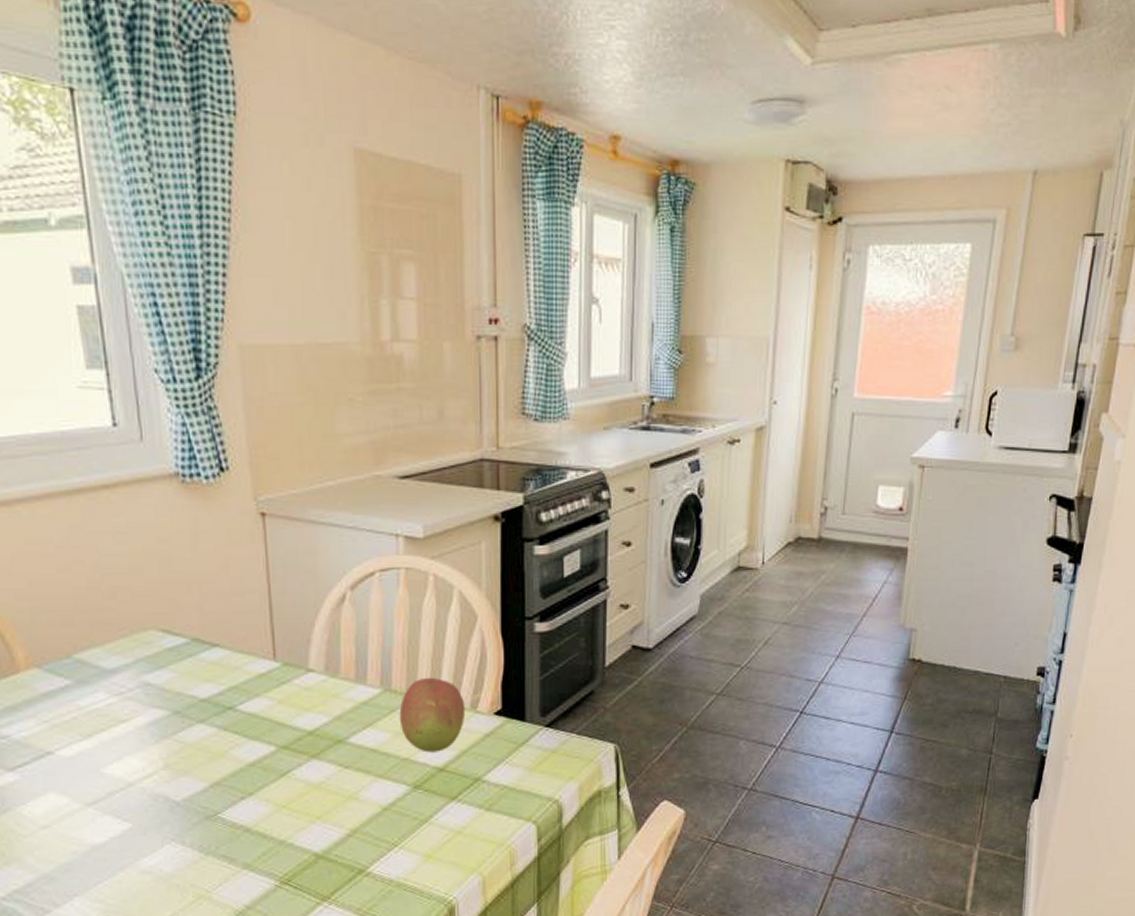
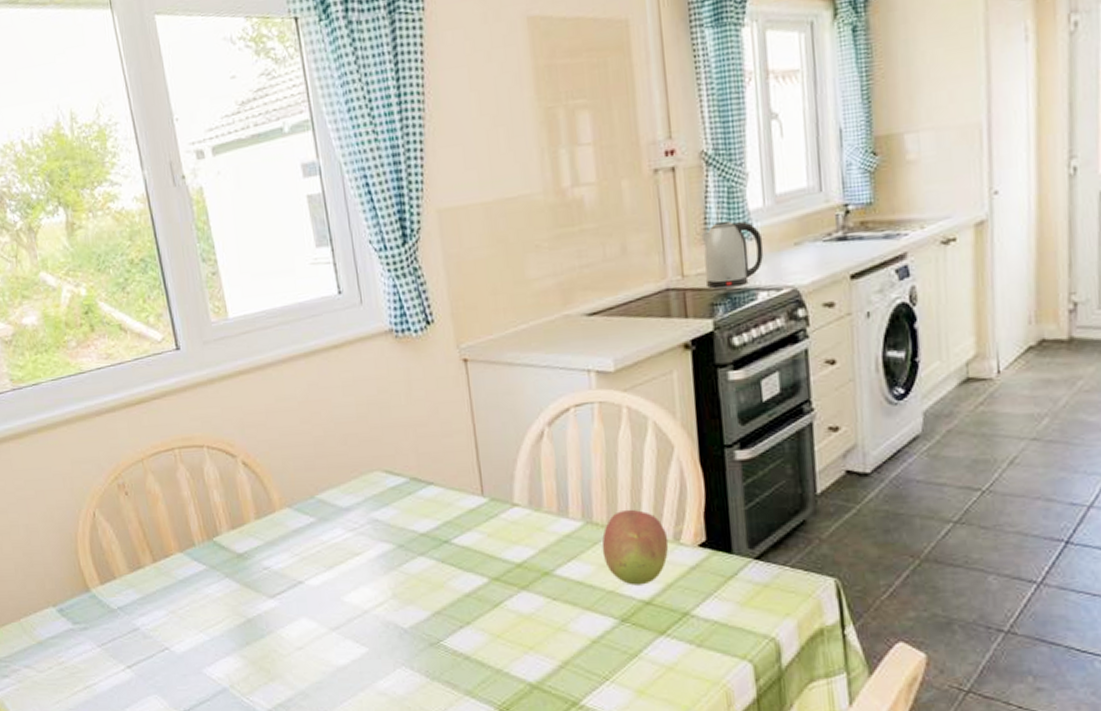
kettle: none [518,397,576,464] -> present [701,220,764,288]

